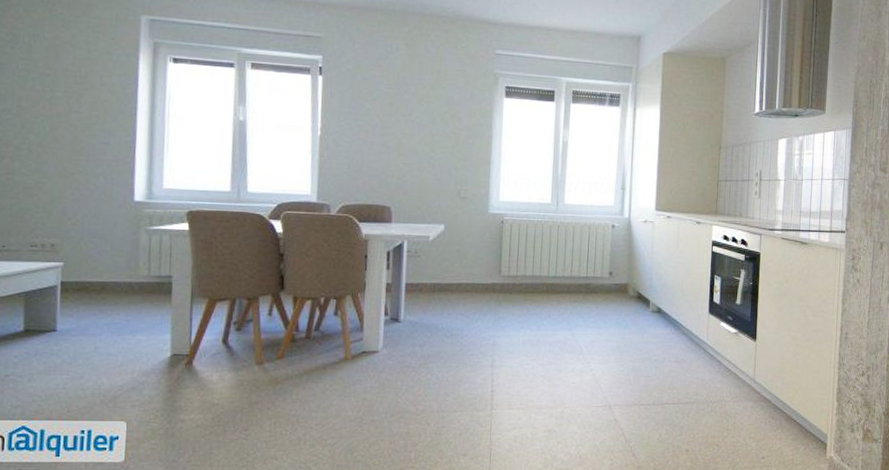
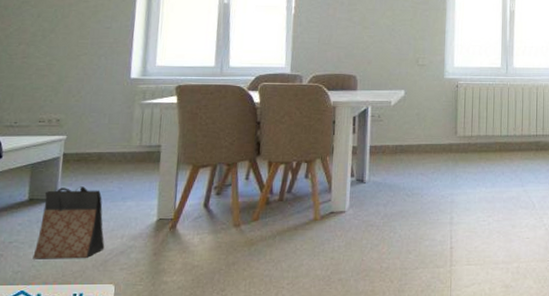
bag: none [33,318,114,394] -> present [32,186,105,259]

